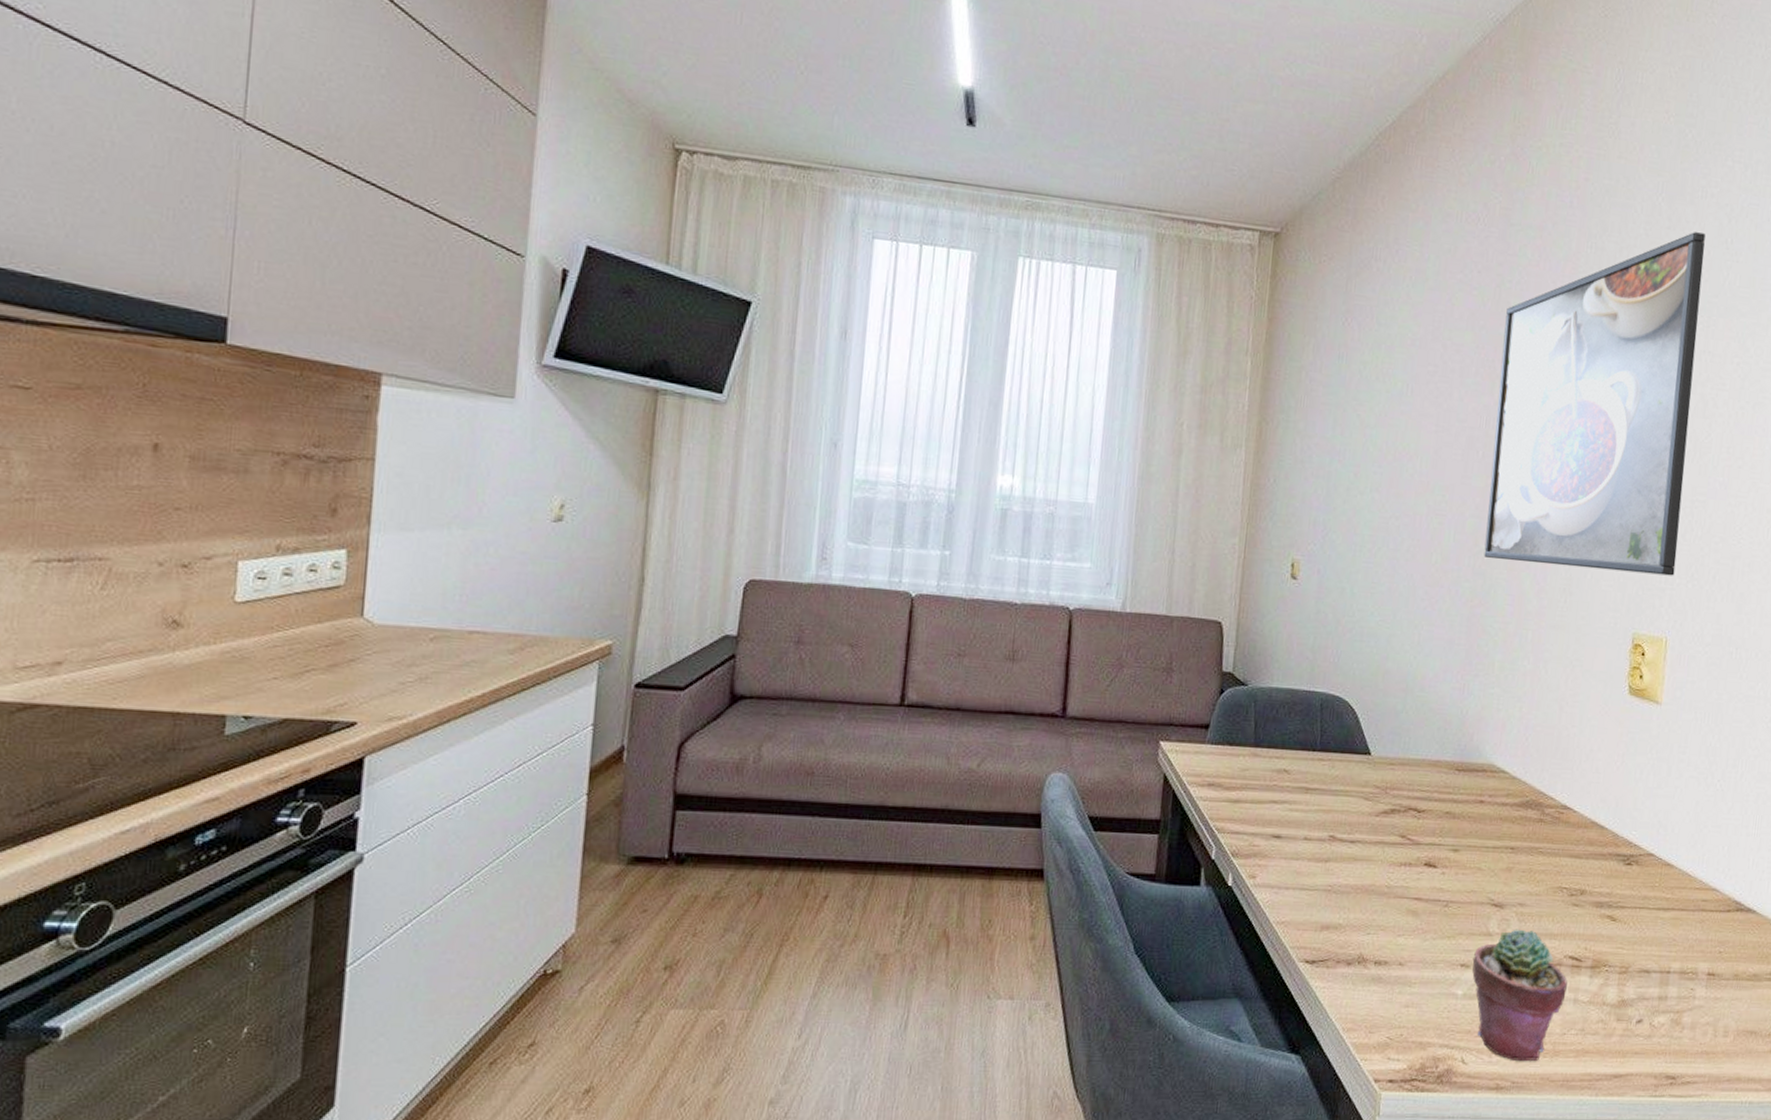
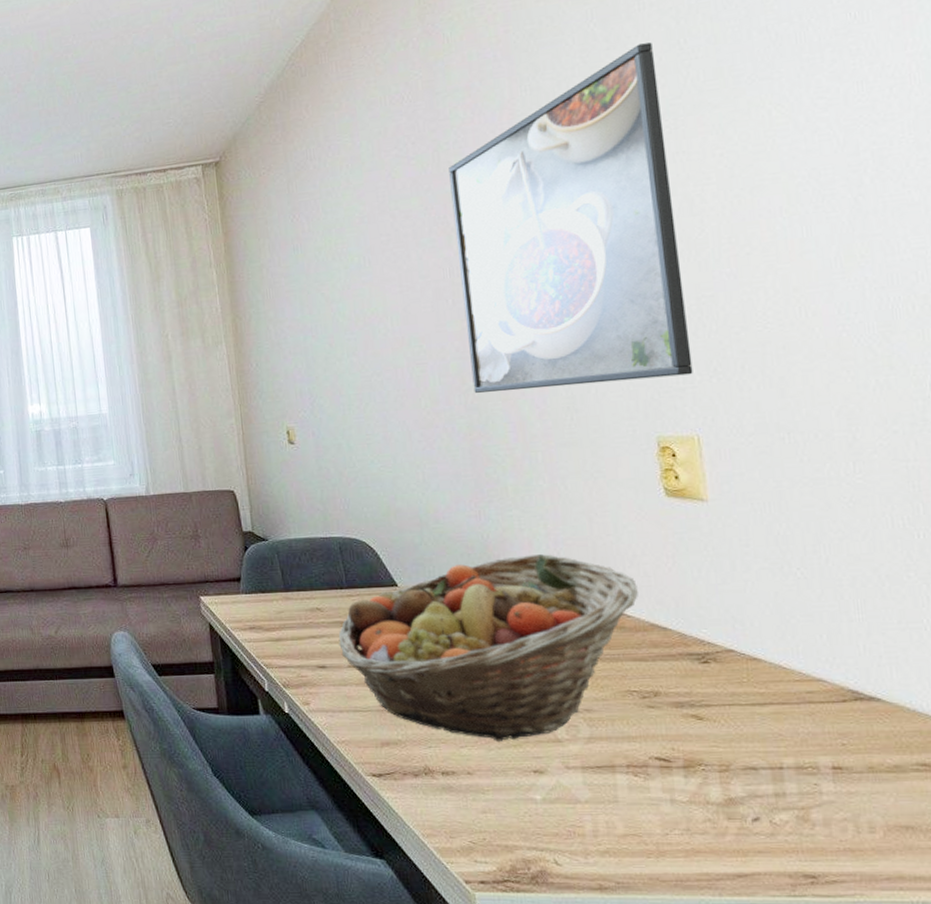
fruit basket: none [1299,737,1588,931] -> present [338,554,638,741]
potted succulent: present [1472,929,1568,1062] -> none [545,734,660,863]

